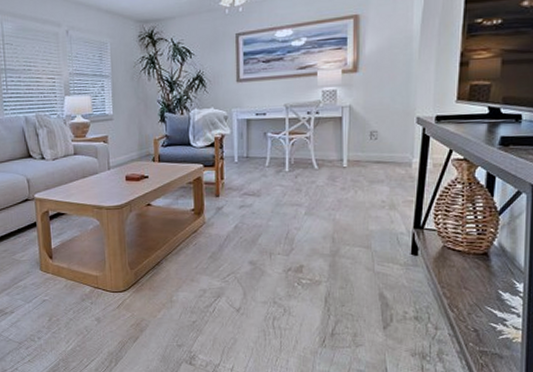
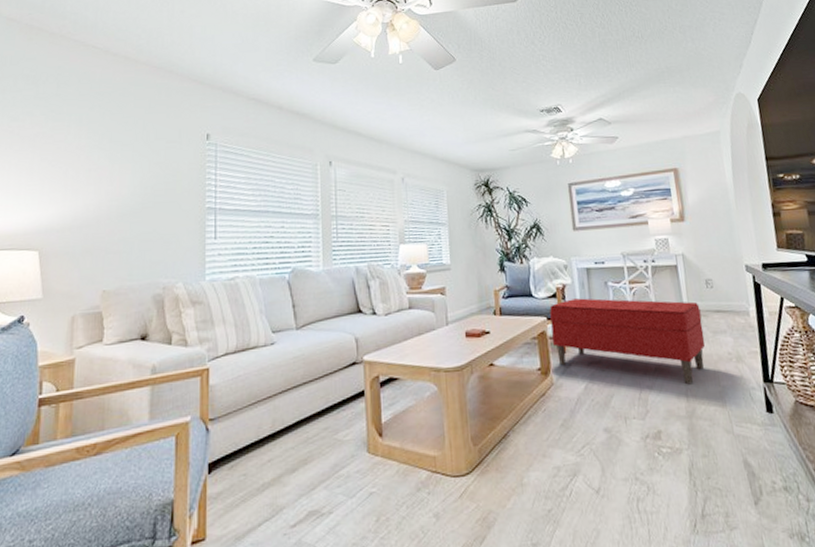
bench: none [207,147,360,228] -> present [549,298,706,385]

